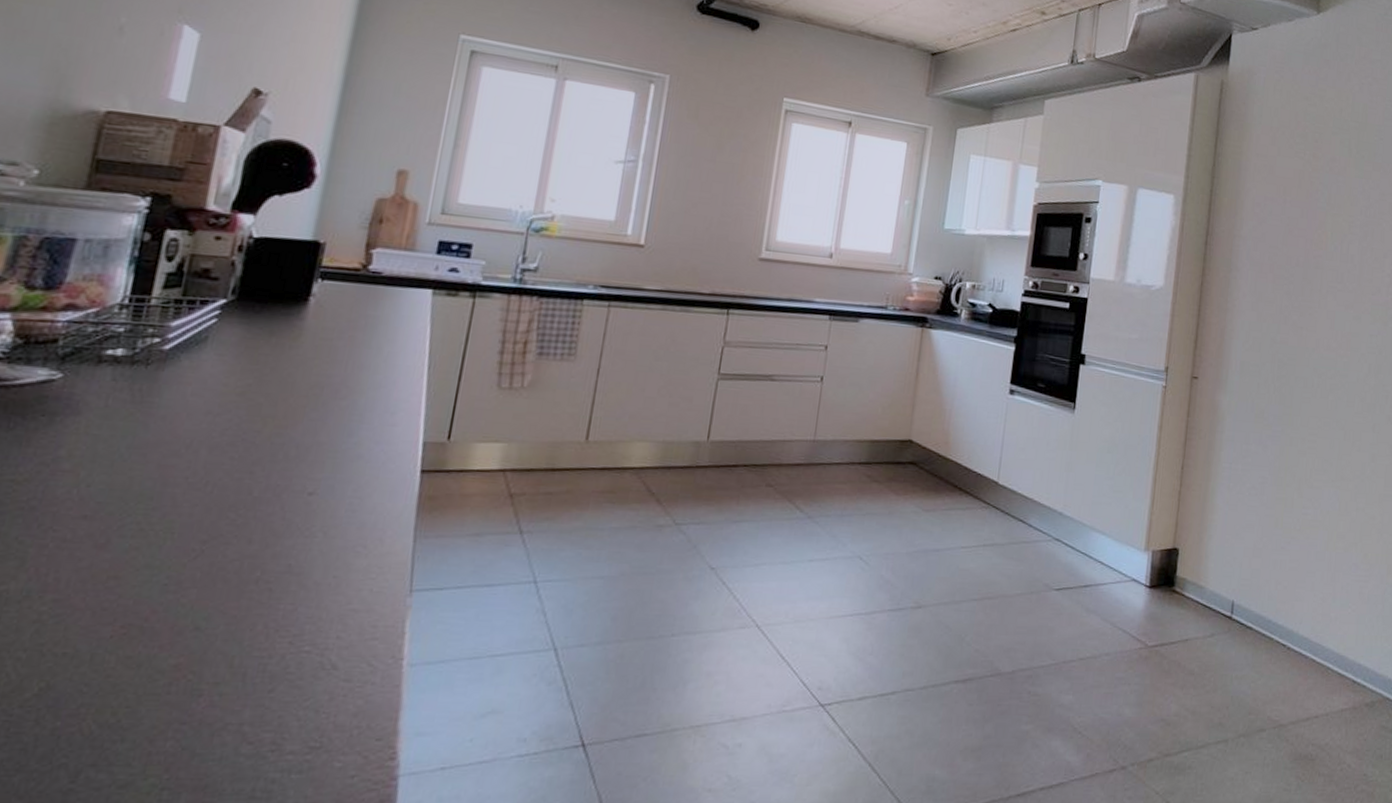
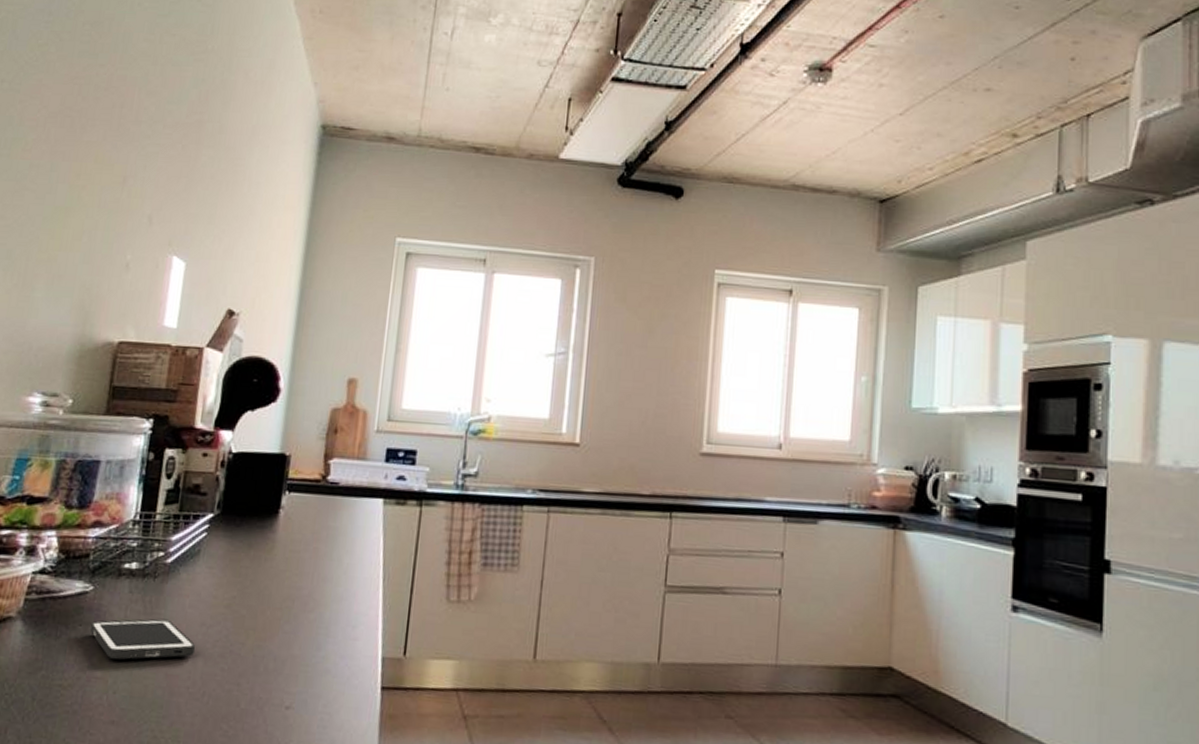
cell phone: none [56,407,199,452] -> present [89,618,196,660]

